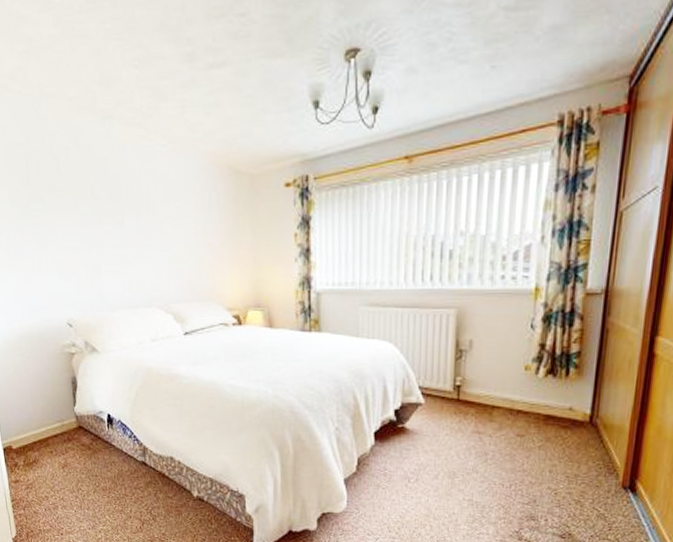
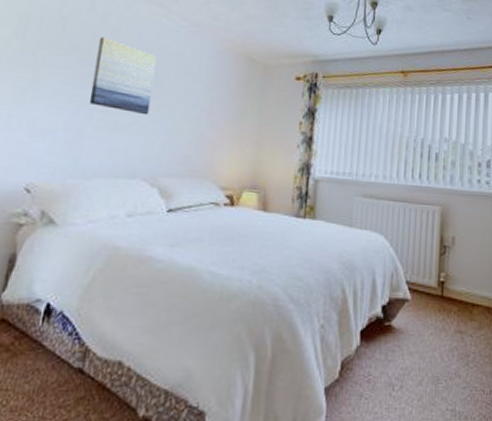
wall art: none [92,171,150,246] -> present [89,36,157,115]

